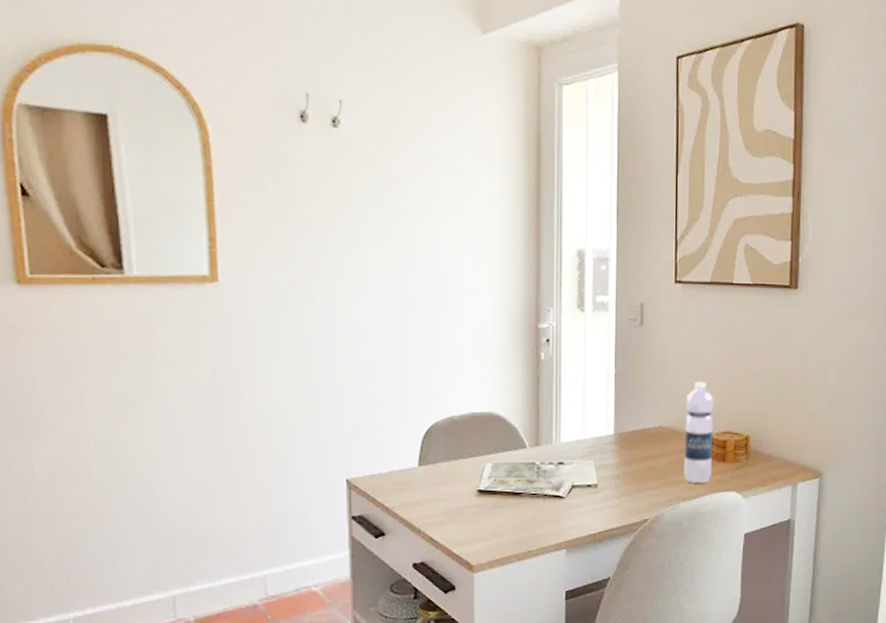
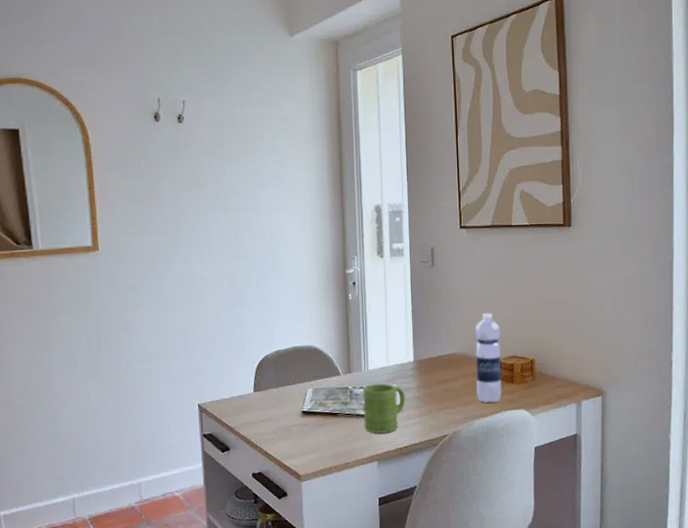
mug: none [552,458,602,517] -> present [363,383,406,434]

